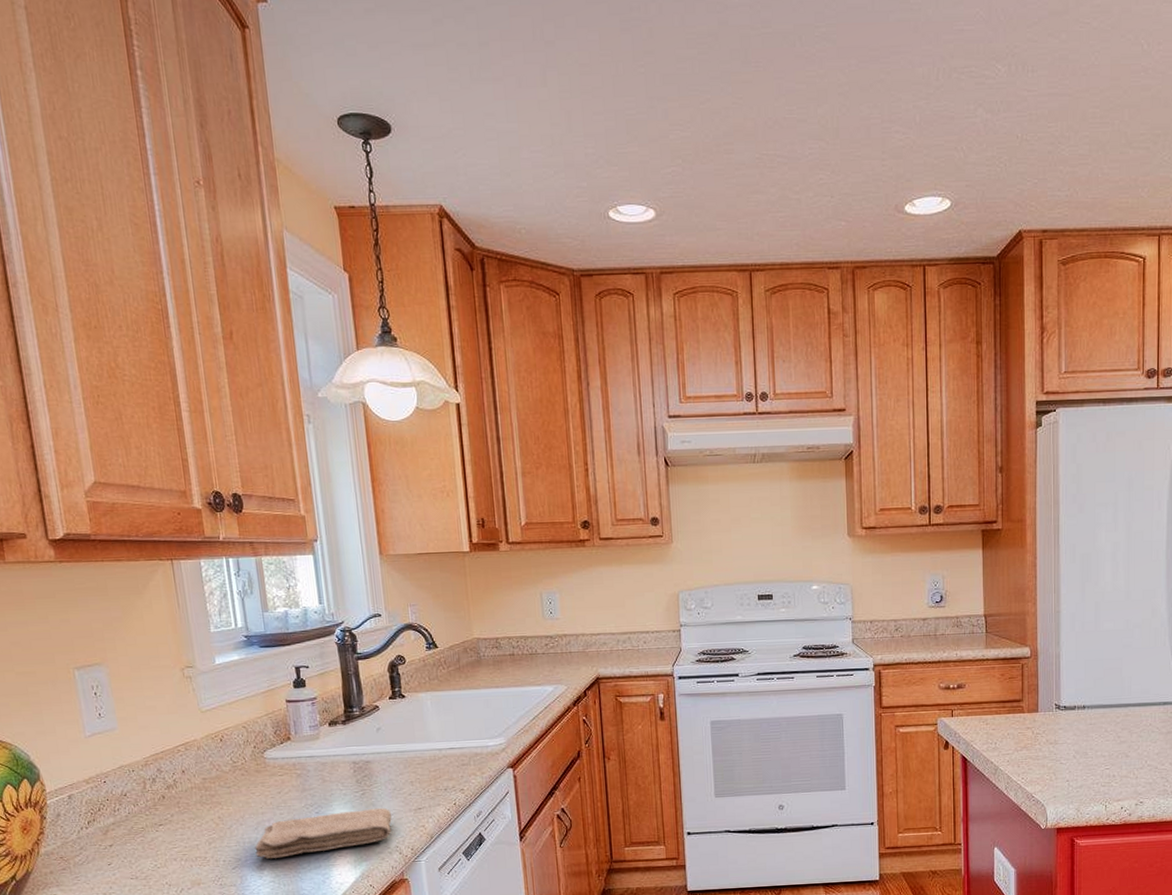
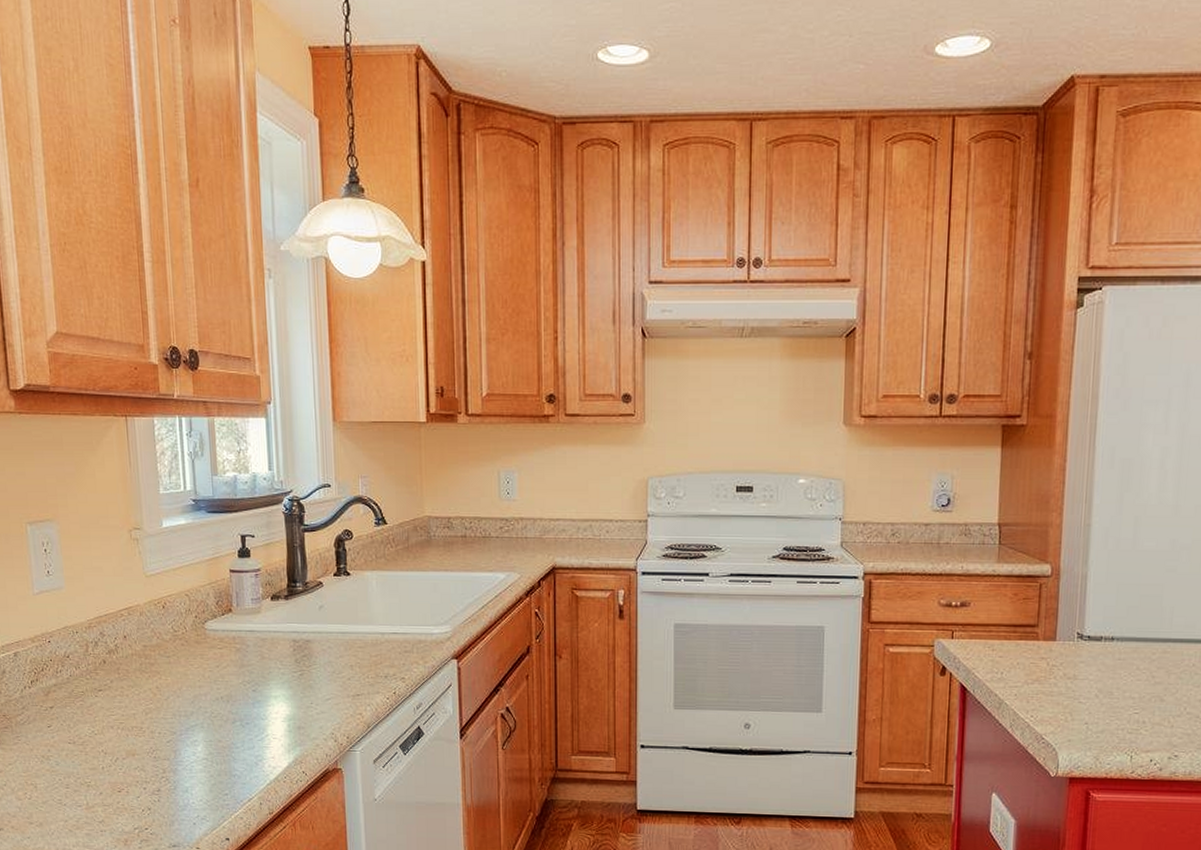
washcloth: present [255,807,392,859] -> none [190,690,329,735]

